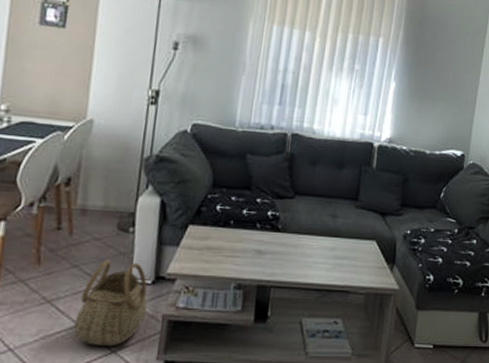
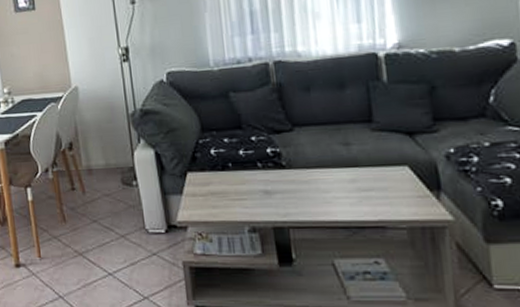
basket: present [73,259,148,347] -> none [105,213,167,293]

